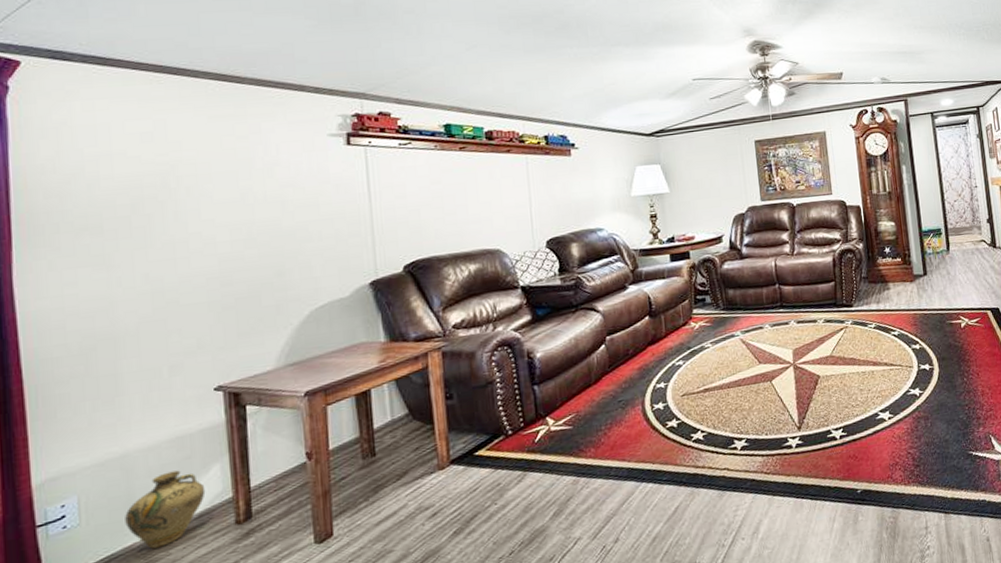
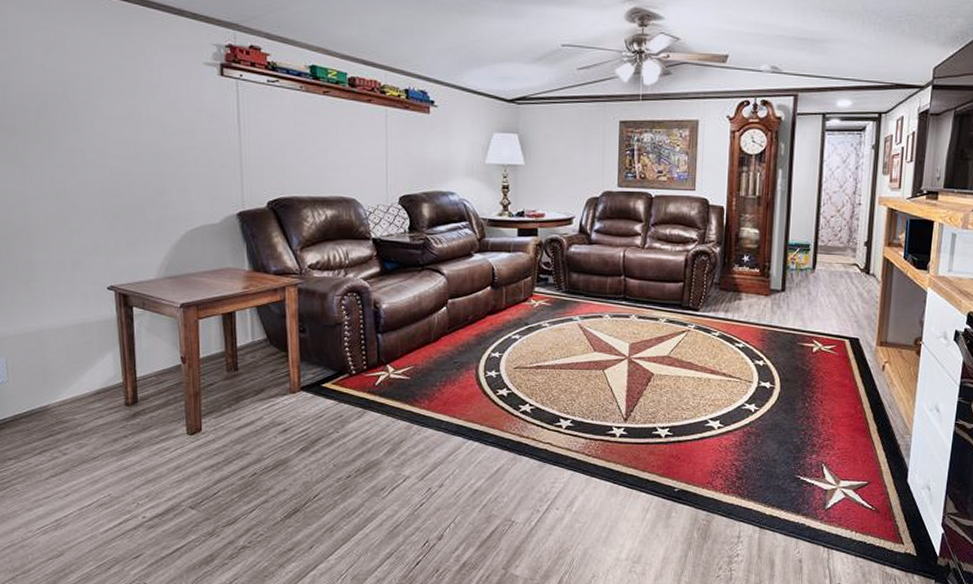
jug: present [125,470,206,549] -> none [41,352,102,412]

